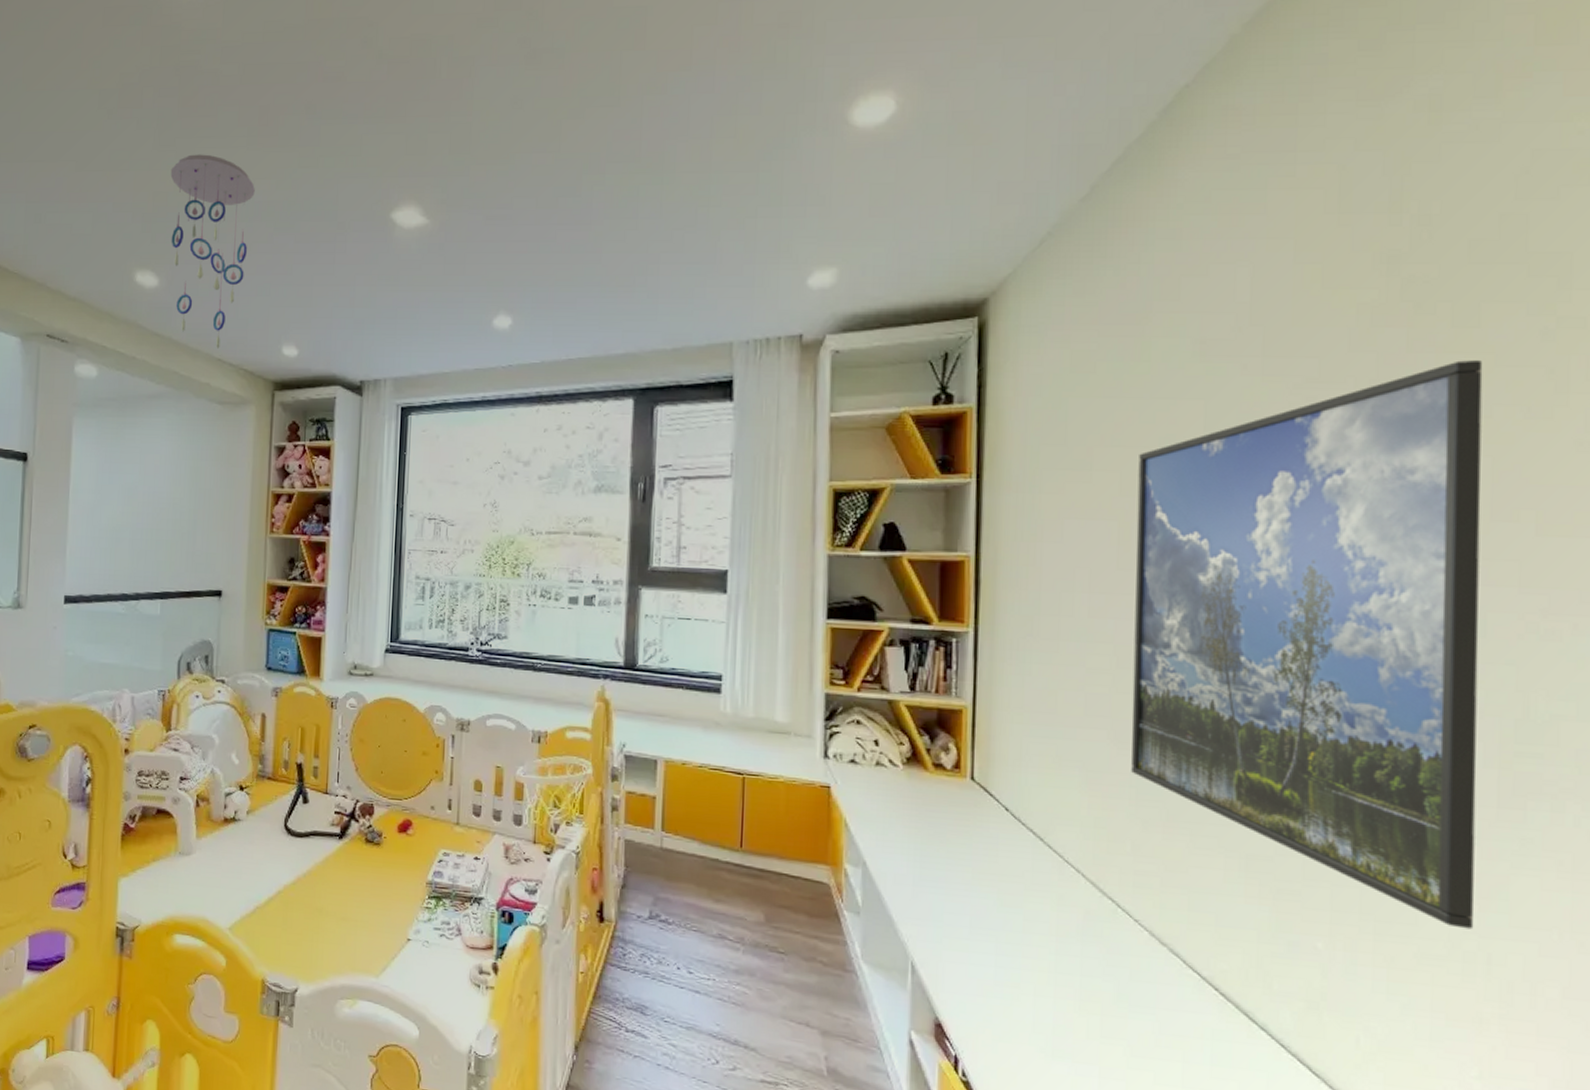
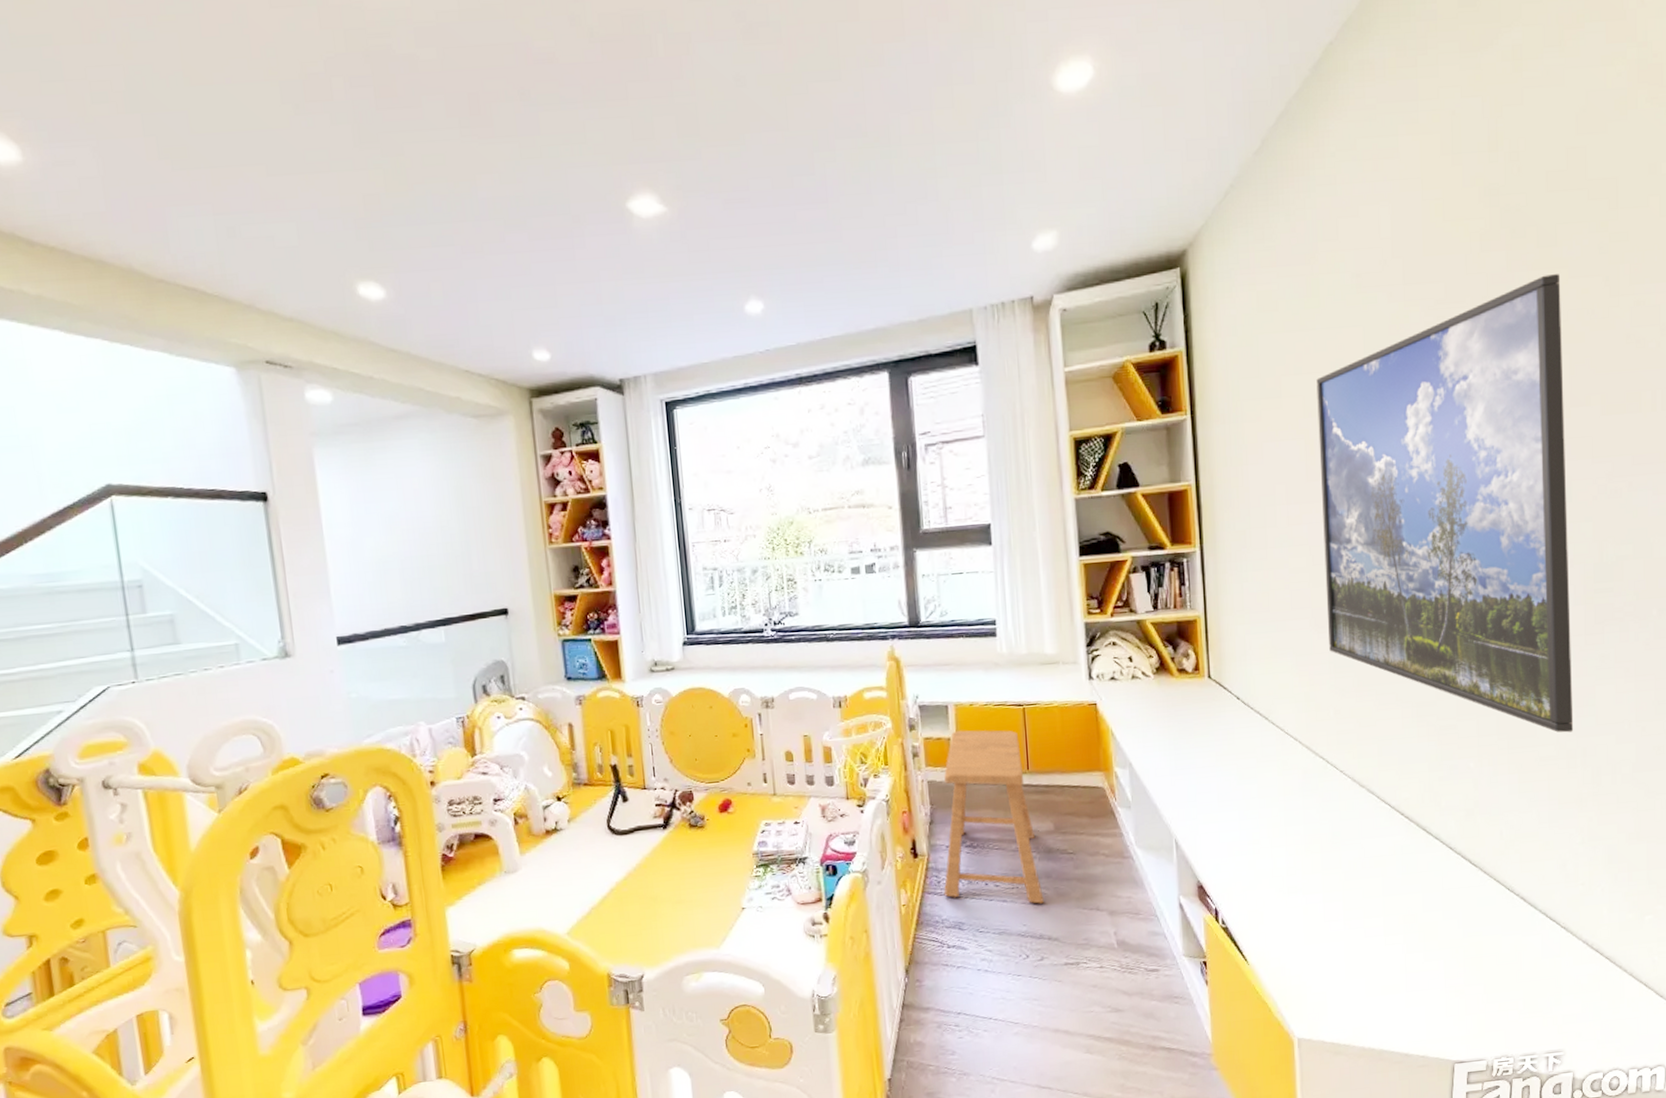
ceiling mobile: present [170,154,255,348] -> none [378,149,480,359]
stool: none [628,789,744,1004] -> present [943,730,1044,904]

